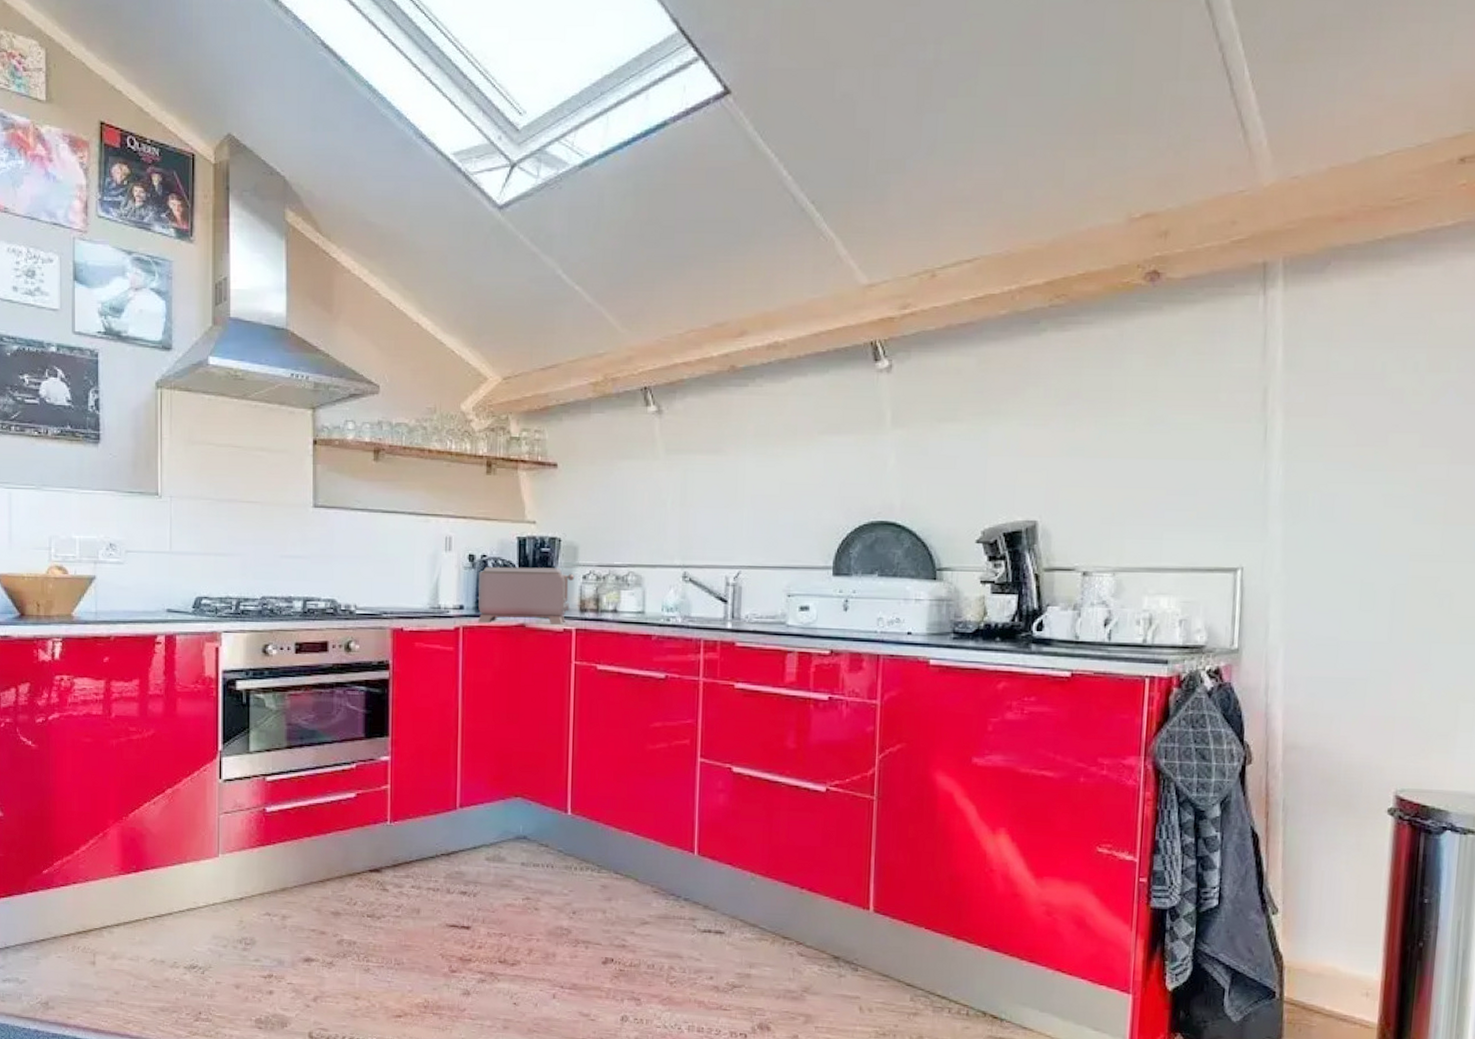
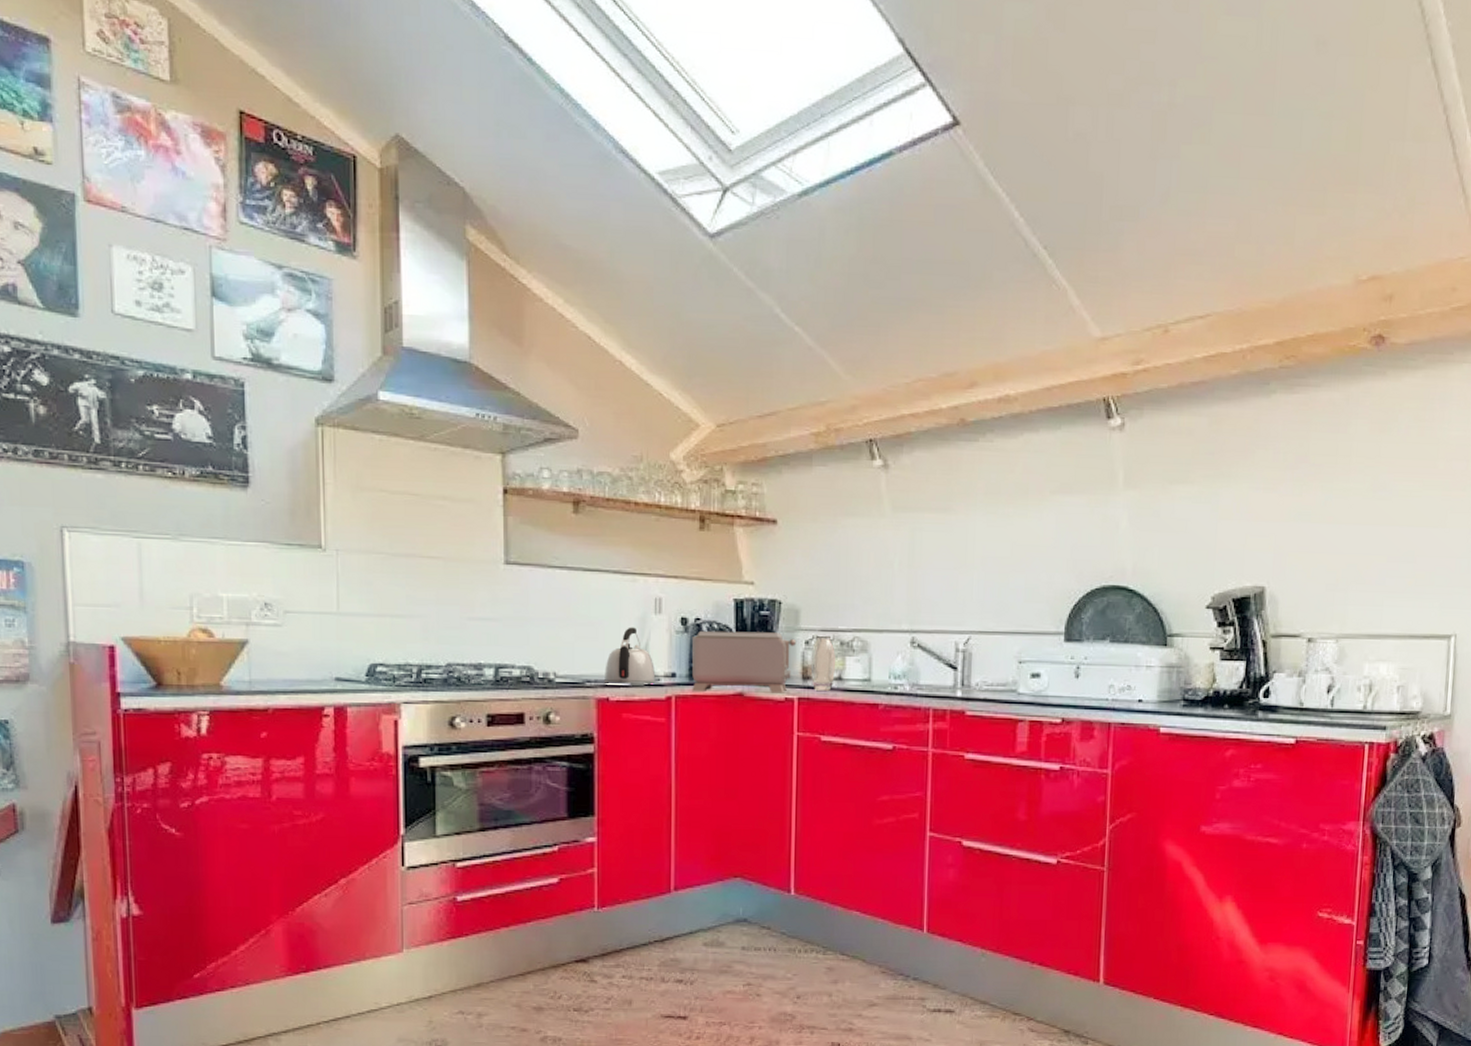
kettle: none [398,563,445,618] -> present [603,627,656,687]
vase: none [587,571,611,622] -> present [810,636,835,691]

